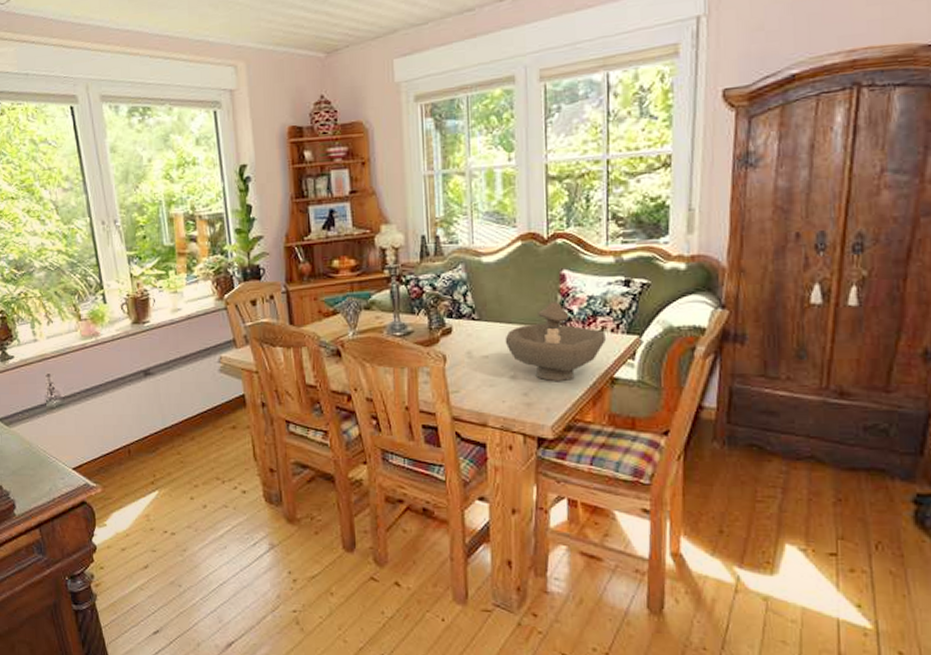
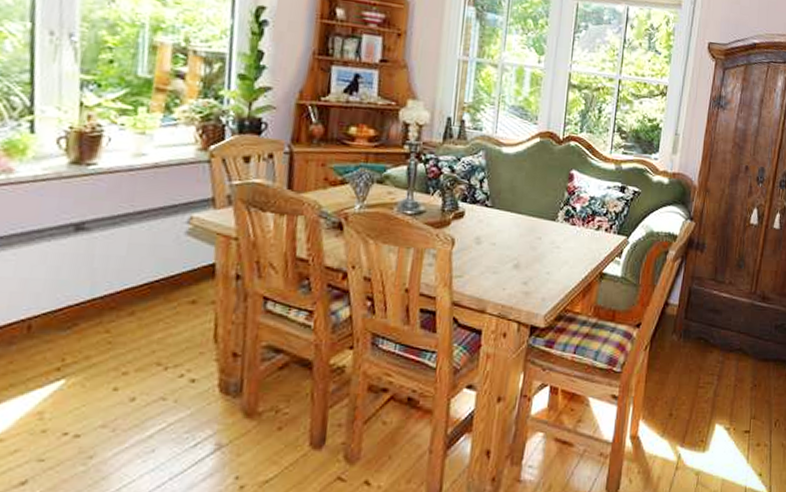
decorative bowl: present [505,301,606,382] -> none [513,198,600,274]

